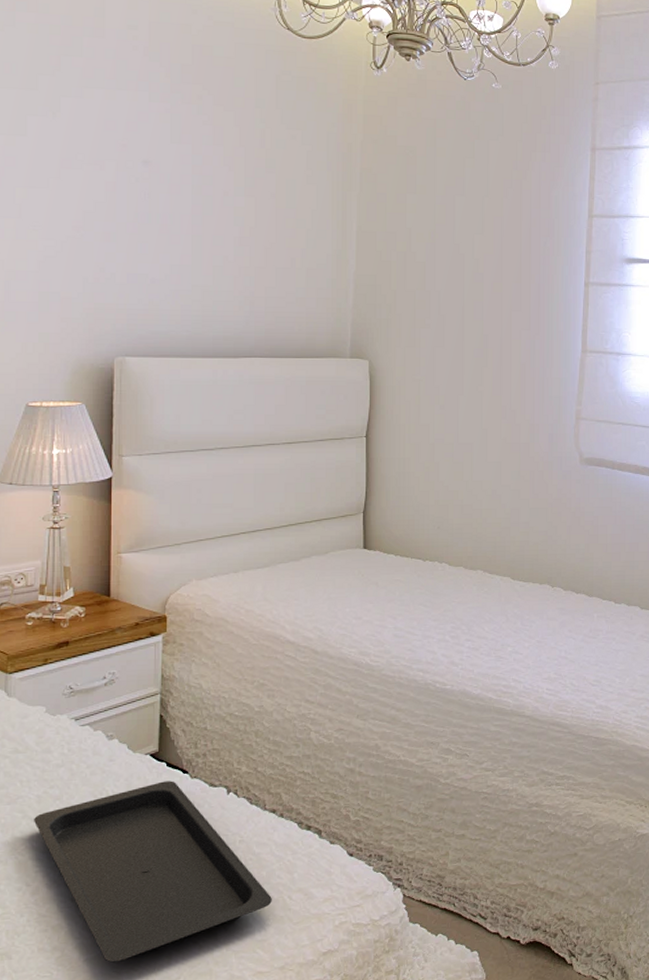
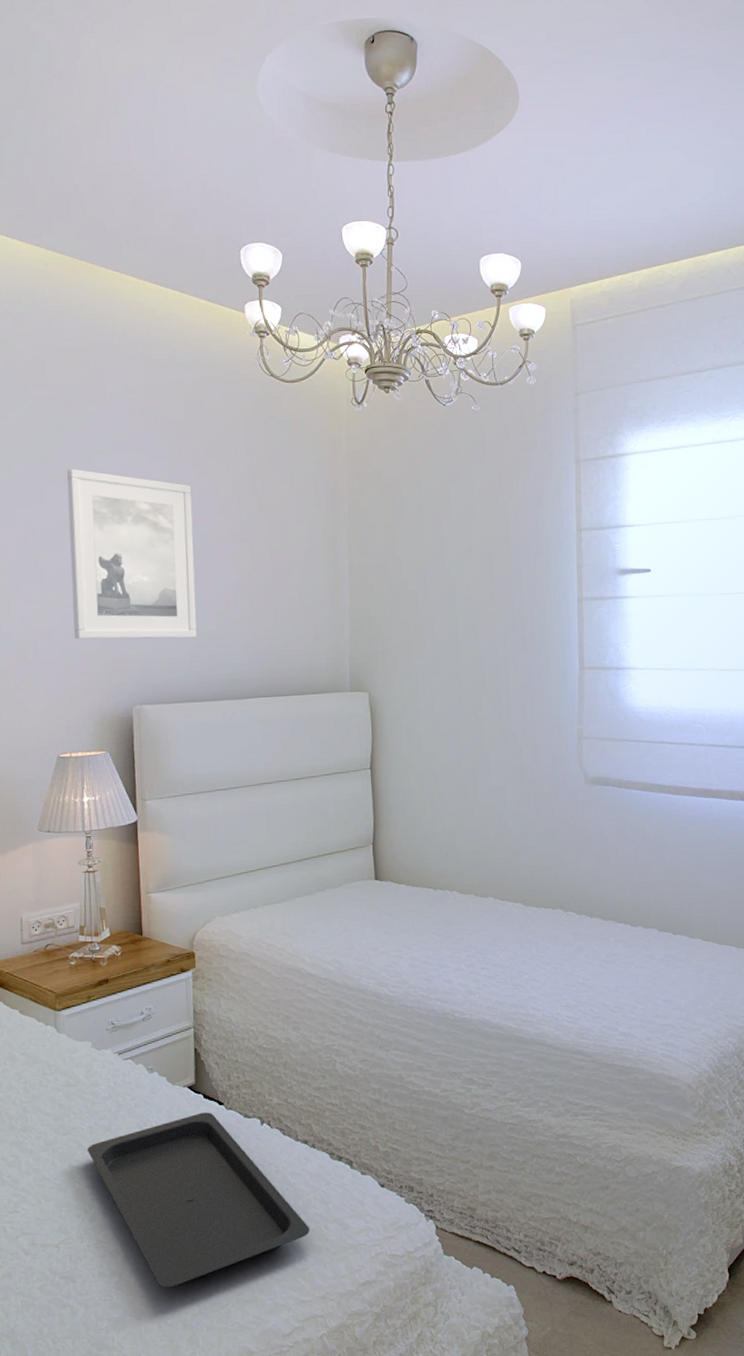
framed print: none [54,102,194,291] -> present [66,469,197,640]

